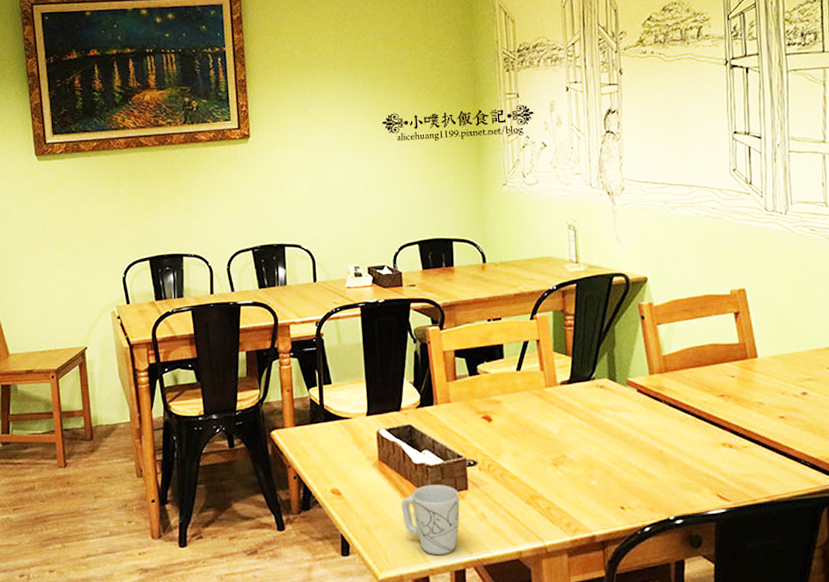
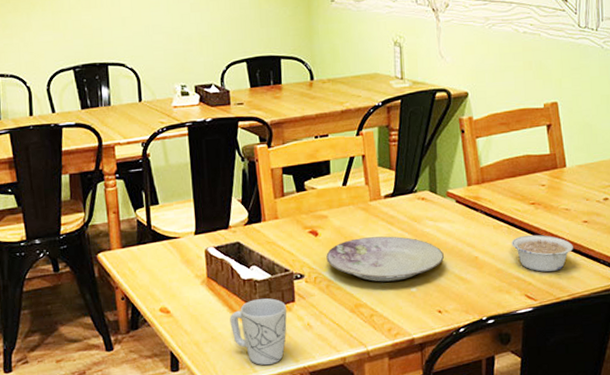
plate: none [500,425,625,473] -> present [326,236,444,282]
legume: none [699,429,769,470] -> present [512,234,573,272]

